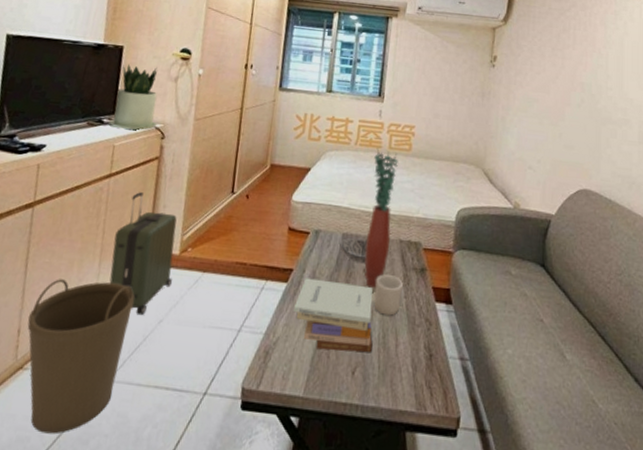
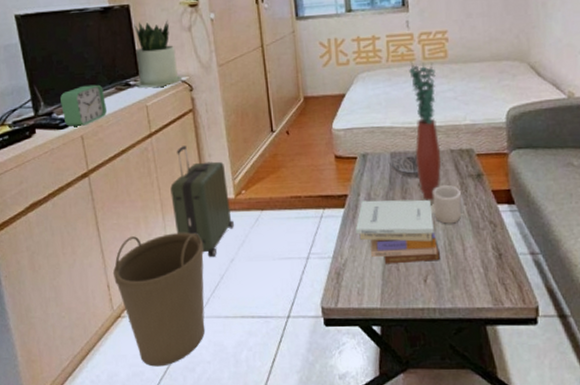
alarm clock: none [24,114,75,155] -> present [60,84,108,127]

